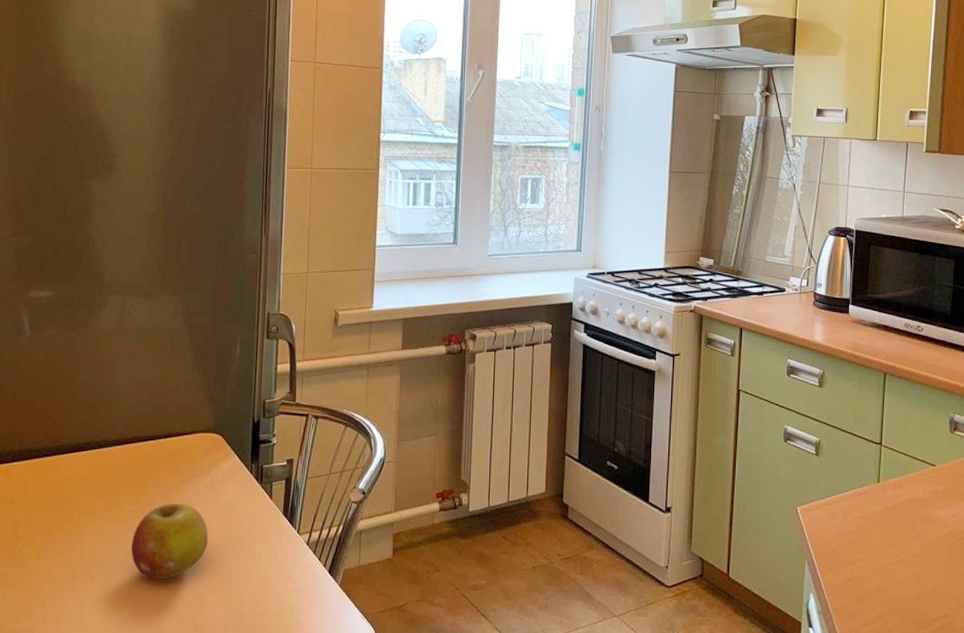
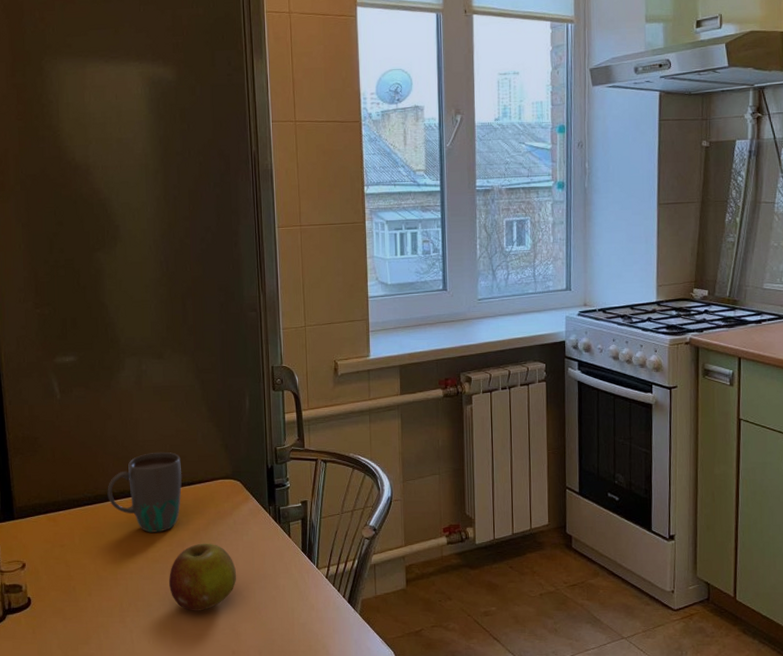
mug: none [71,400,159,490] -> present [107,452,182,533]

